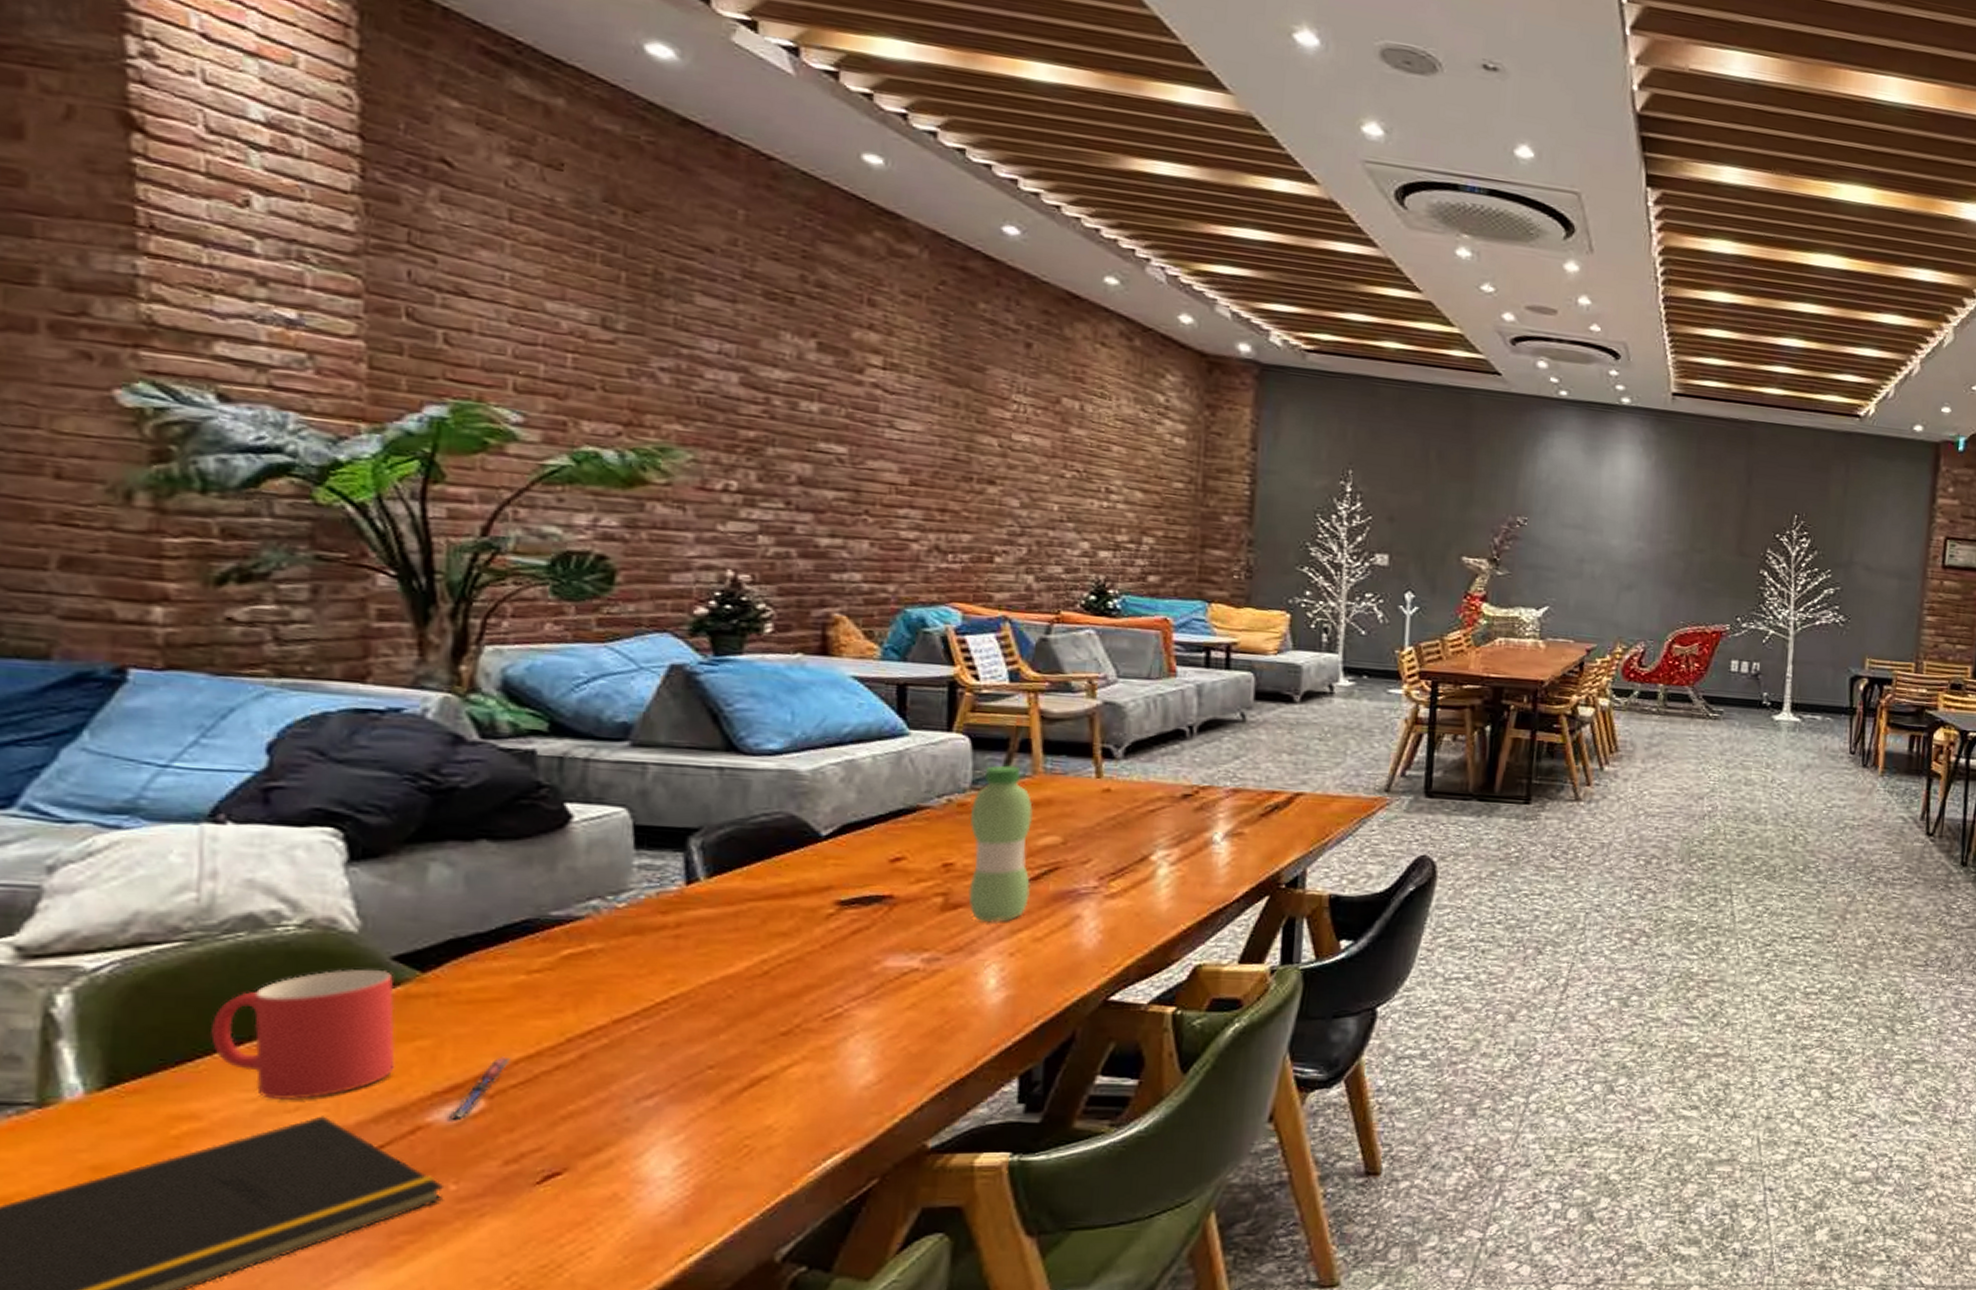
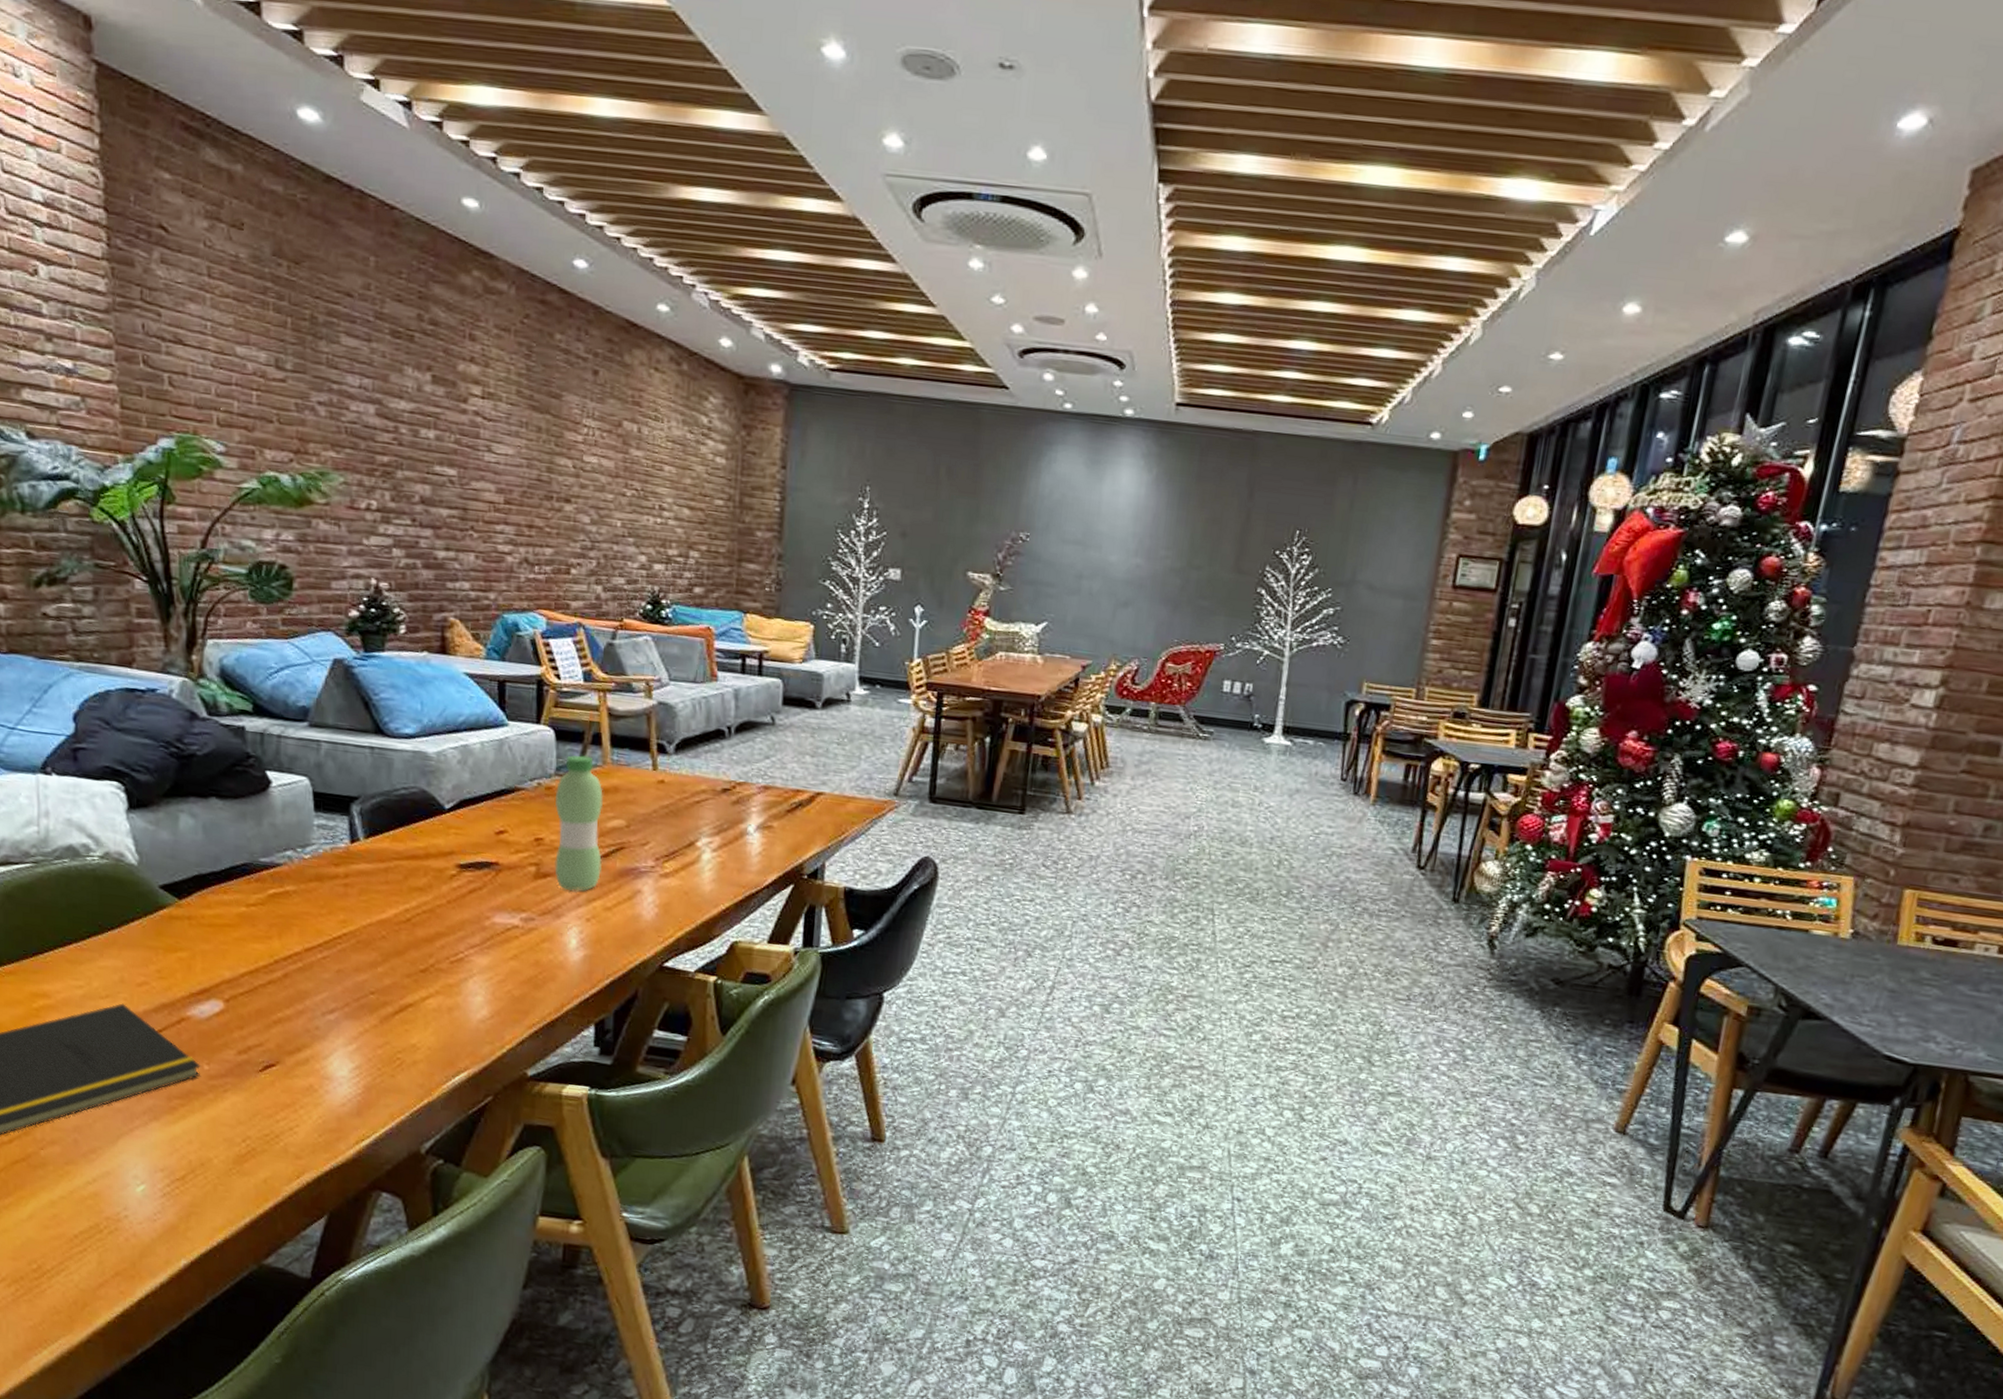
mug: present [211,969,396,1100] -> none [52,892,165,990]
pen: present [448,1056,510,1121] -> none [201,970,238,1016]

